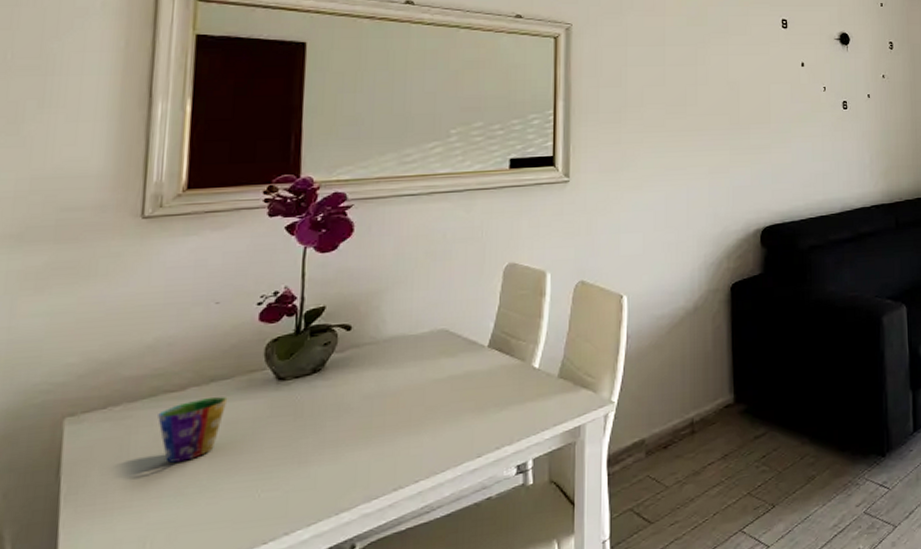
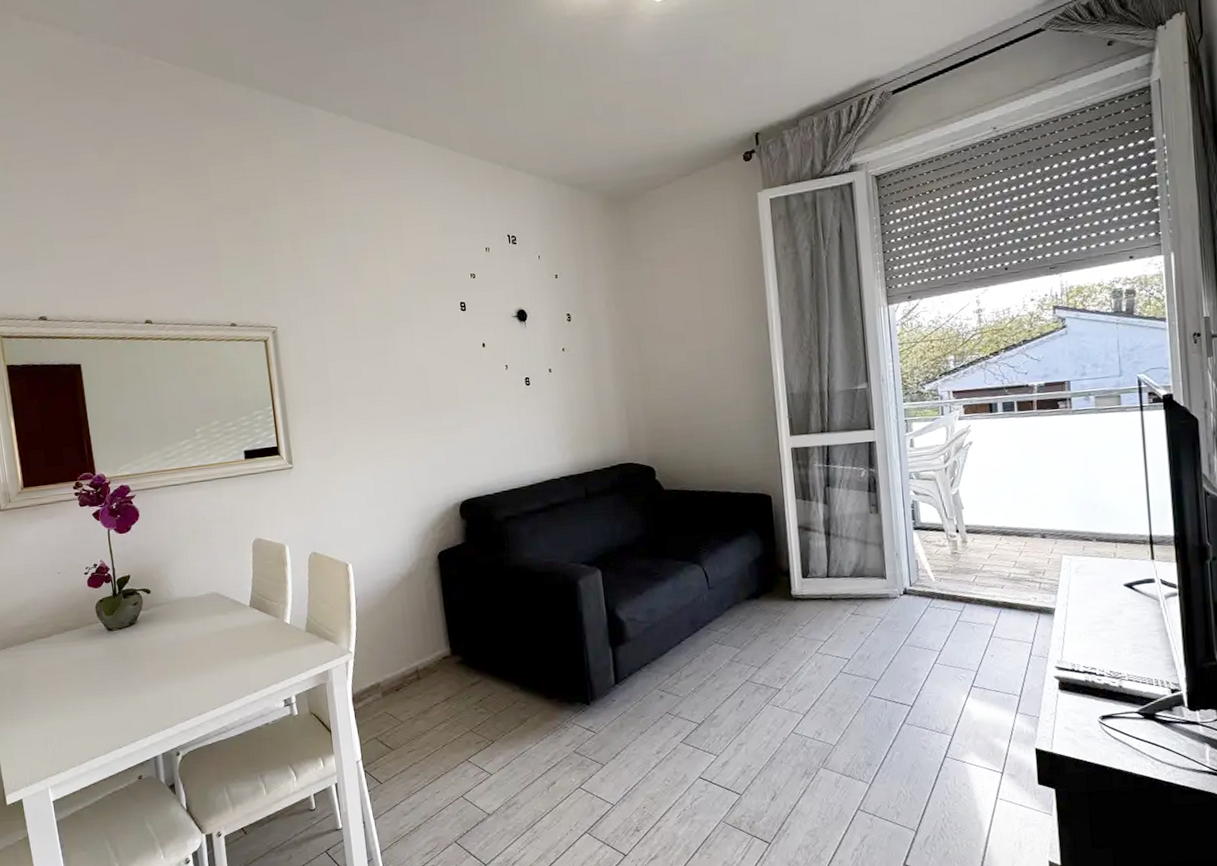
cup: present [158,396,228,463] -> none [37,641,79,688]

